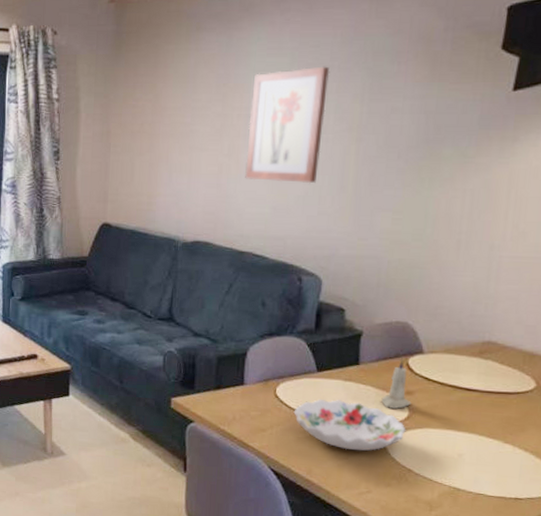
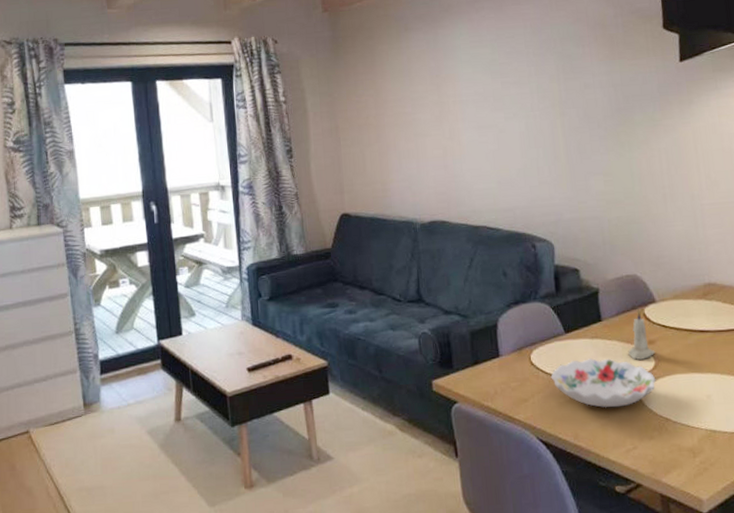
wall art: present [245,66,330,184] -> none [462,53,532,159]

